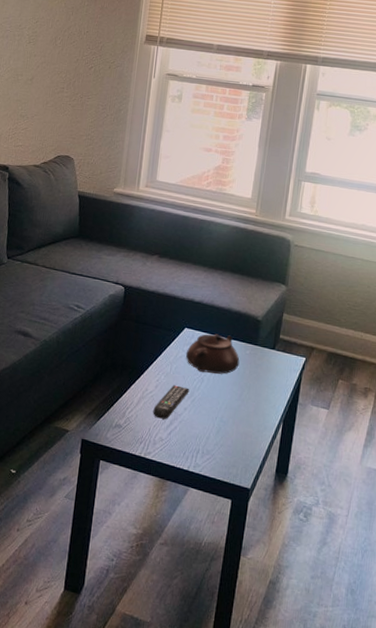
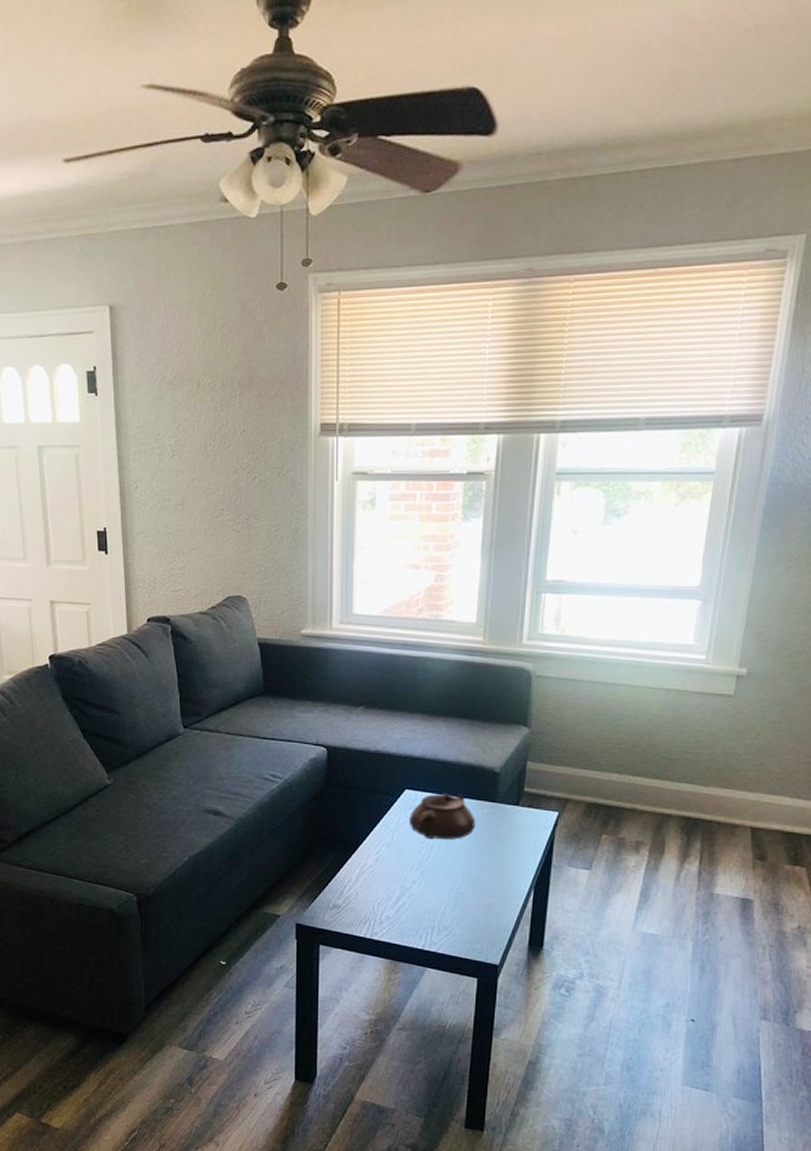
remote control: present [153,385,190,419] -> none [375,856,417,895]

